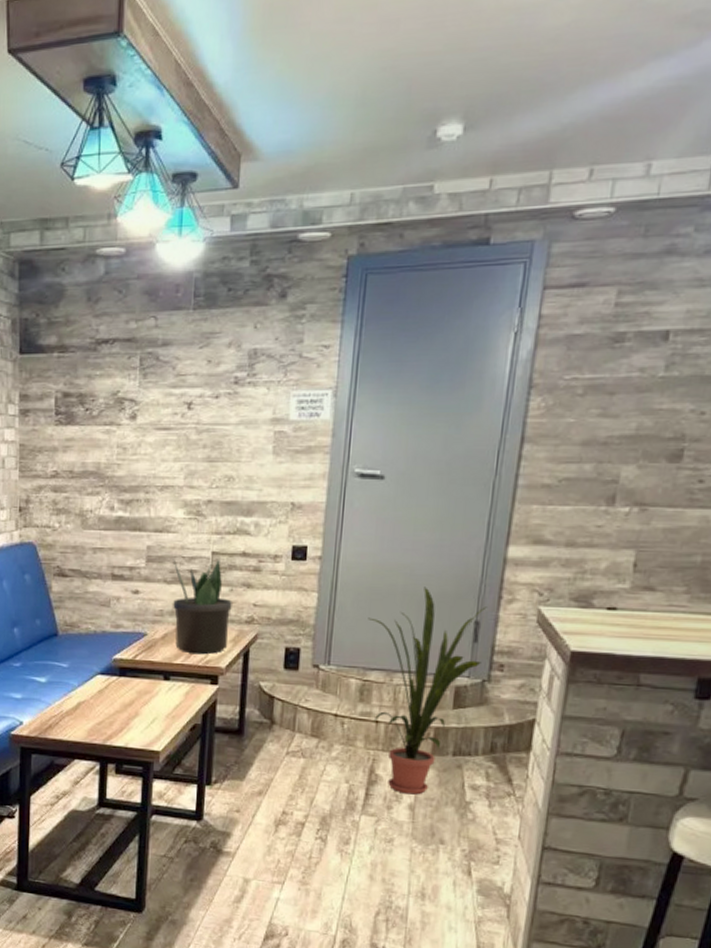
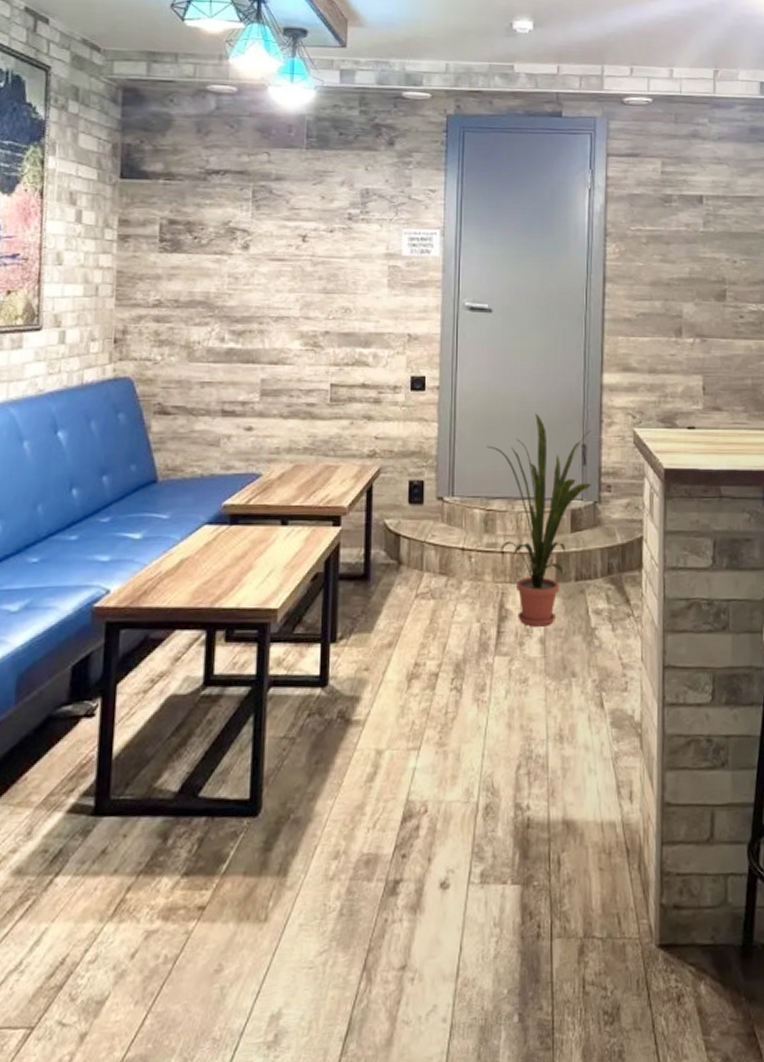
planter: present [173,559,232,654] -> none [289,391,353,493]

